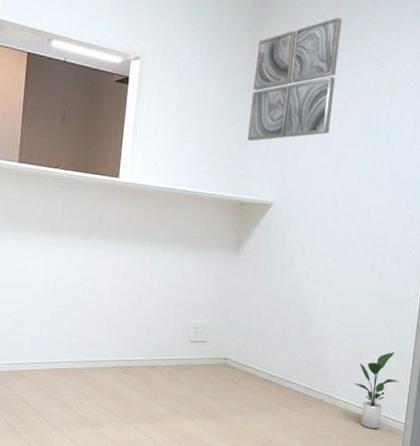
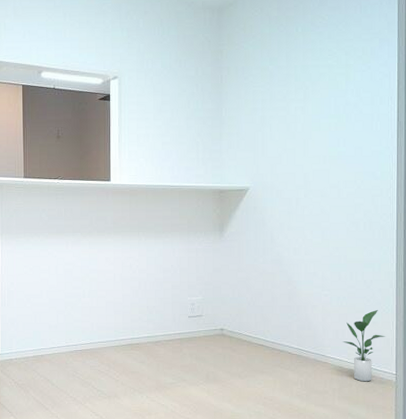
wall art: present [247,17,342,141] -> none [219,19,293,136]

